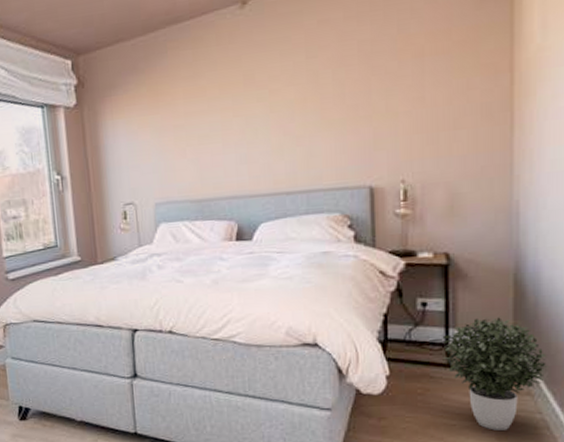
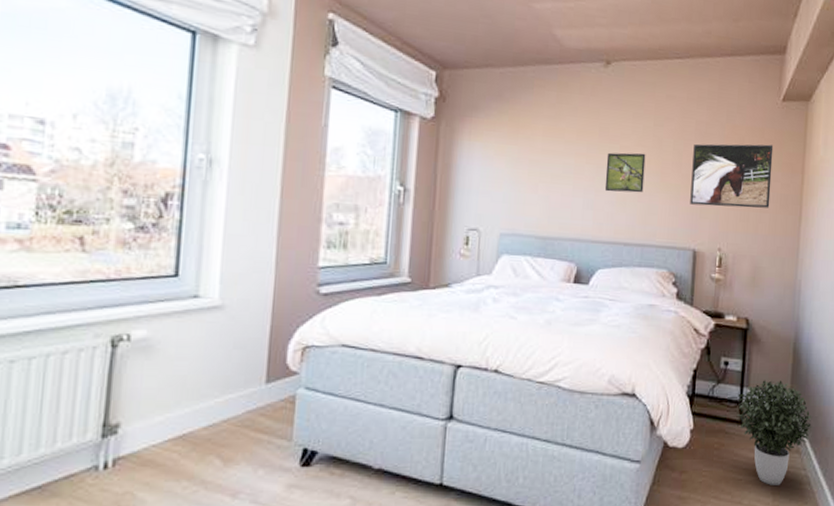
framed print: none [255,92,302,142] -> present [604,152,646,193]
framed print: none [358,46,467,137] -> present [690,143,774,208]

